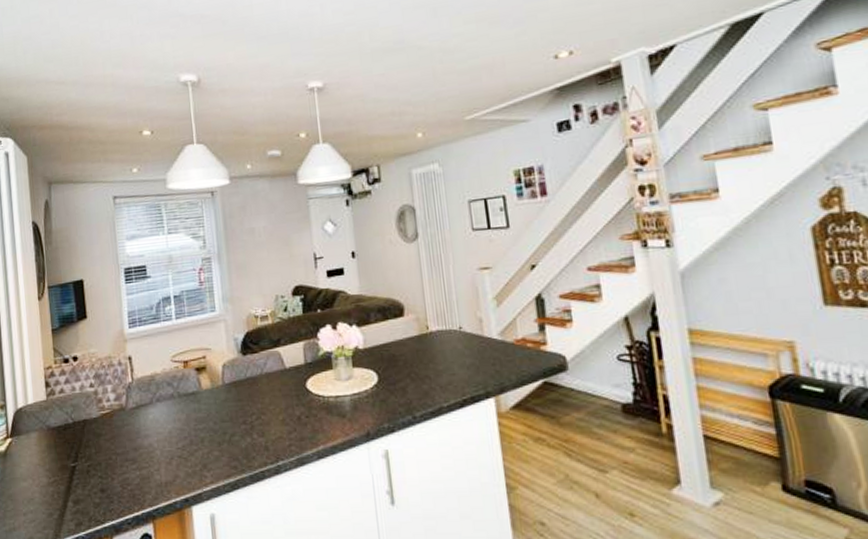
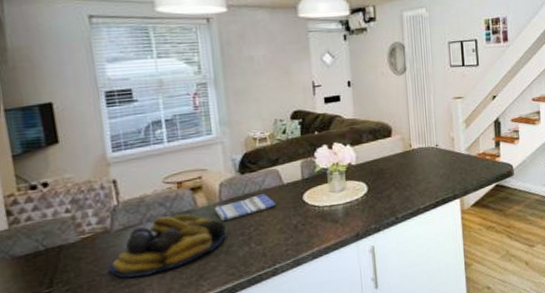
fruit bowl: none [123,395,231,460] -> present [108,214,228,278]
dish towel: none [217,378,278,407] -> present [214,194,276,222]

